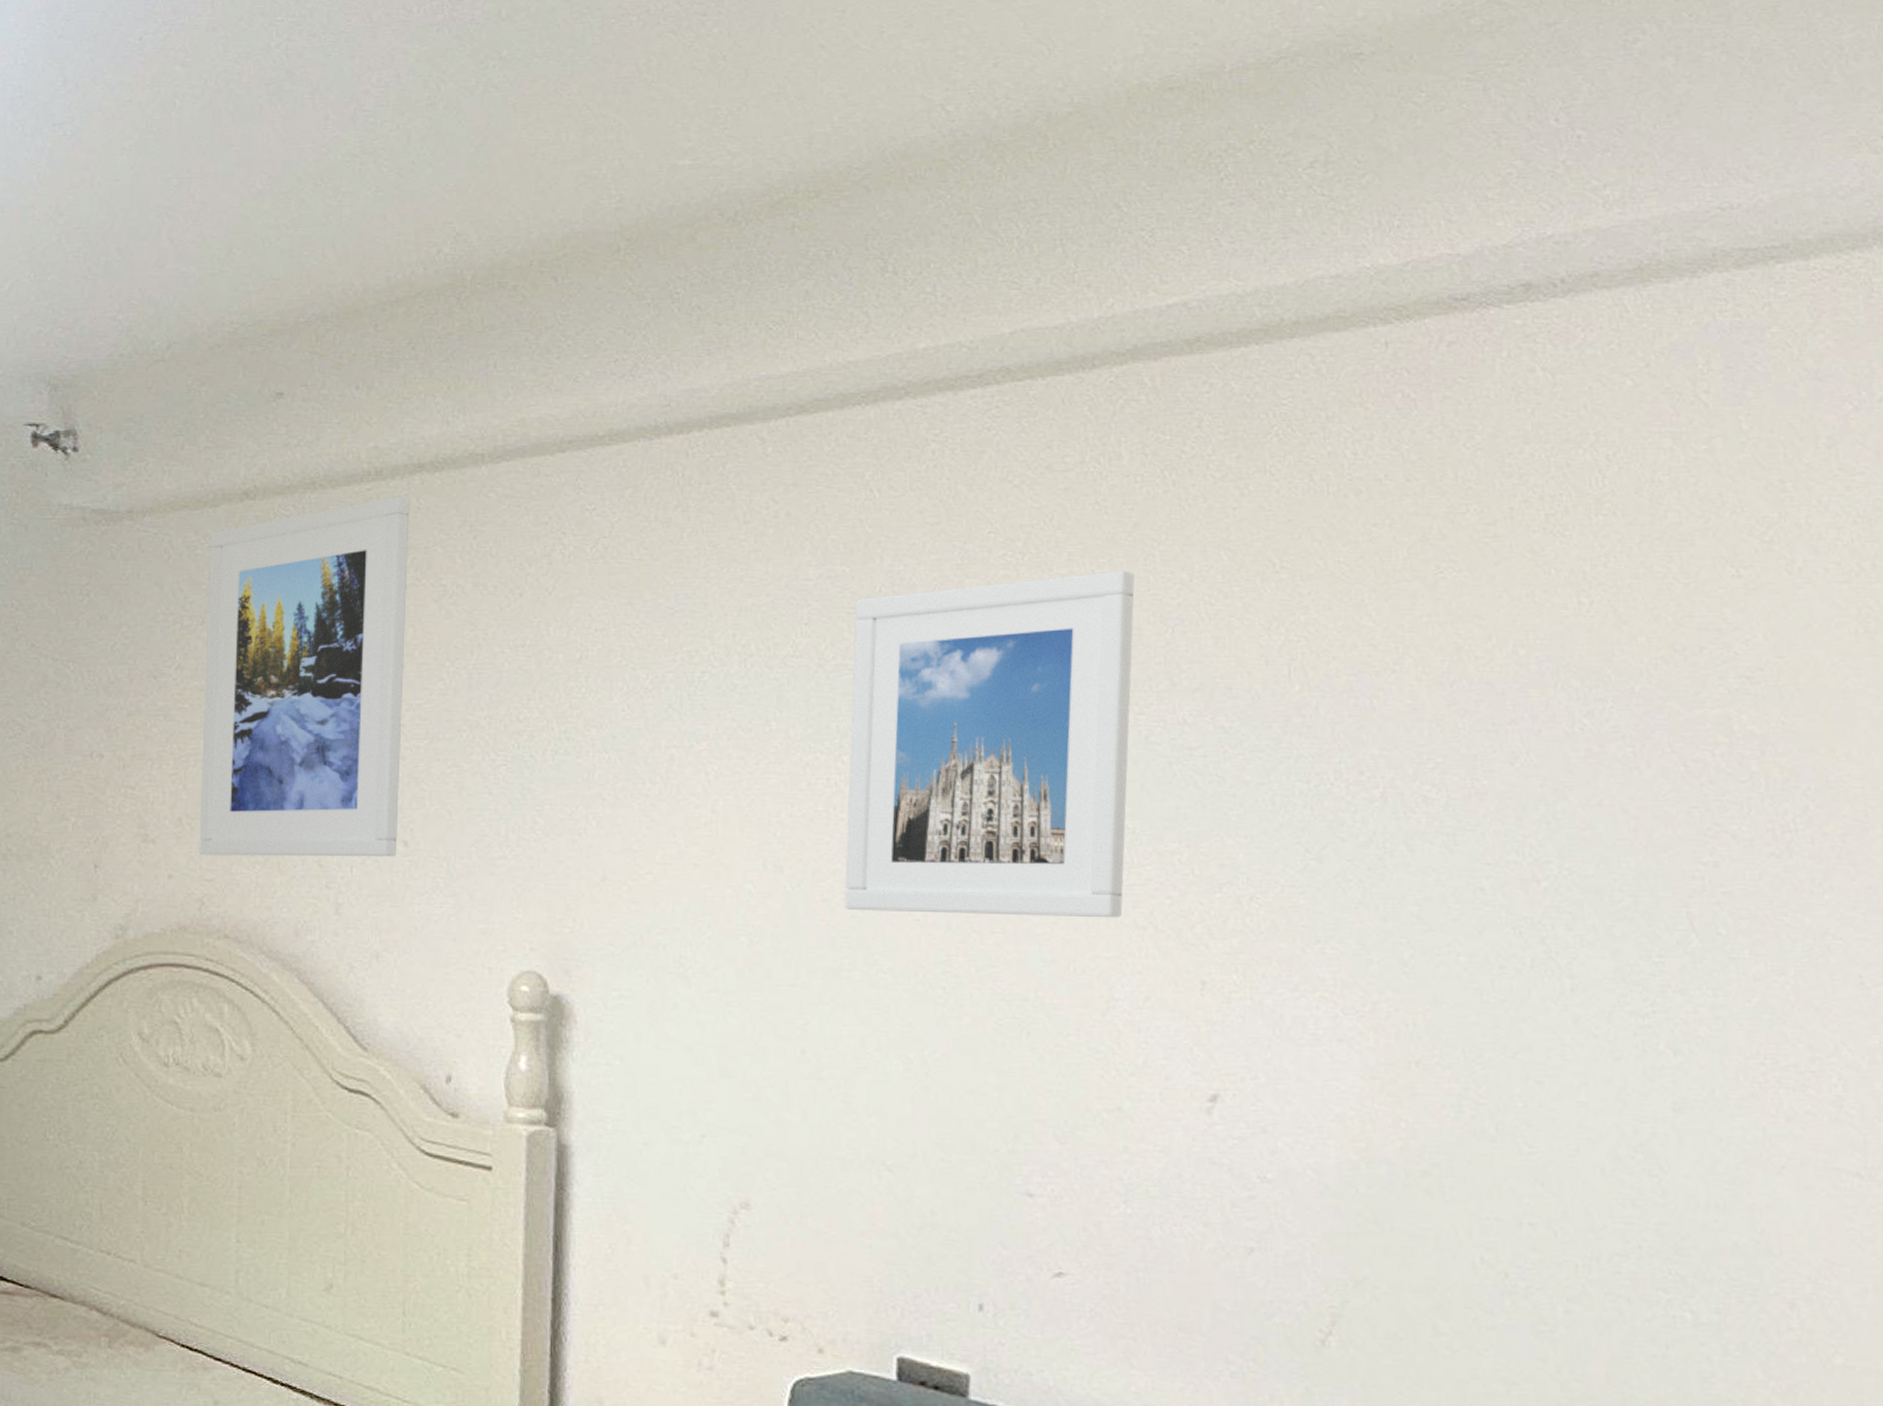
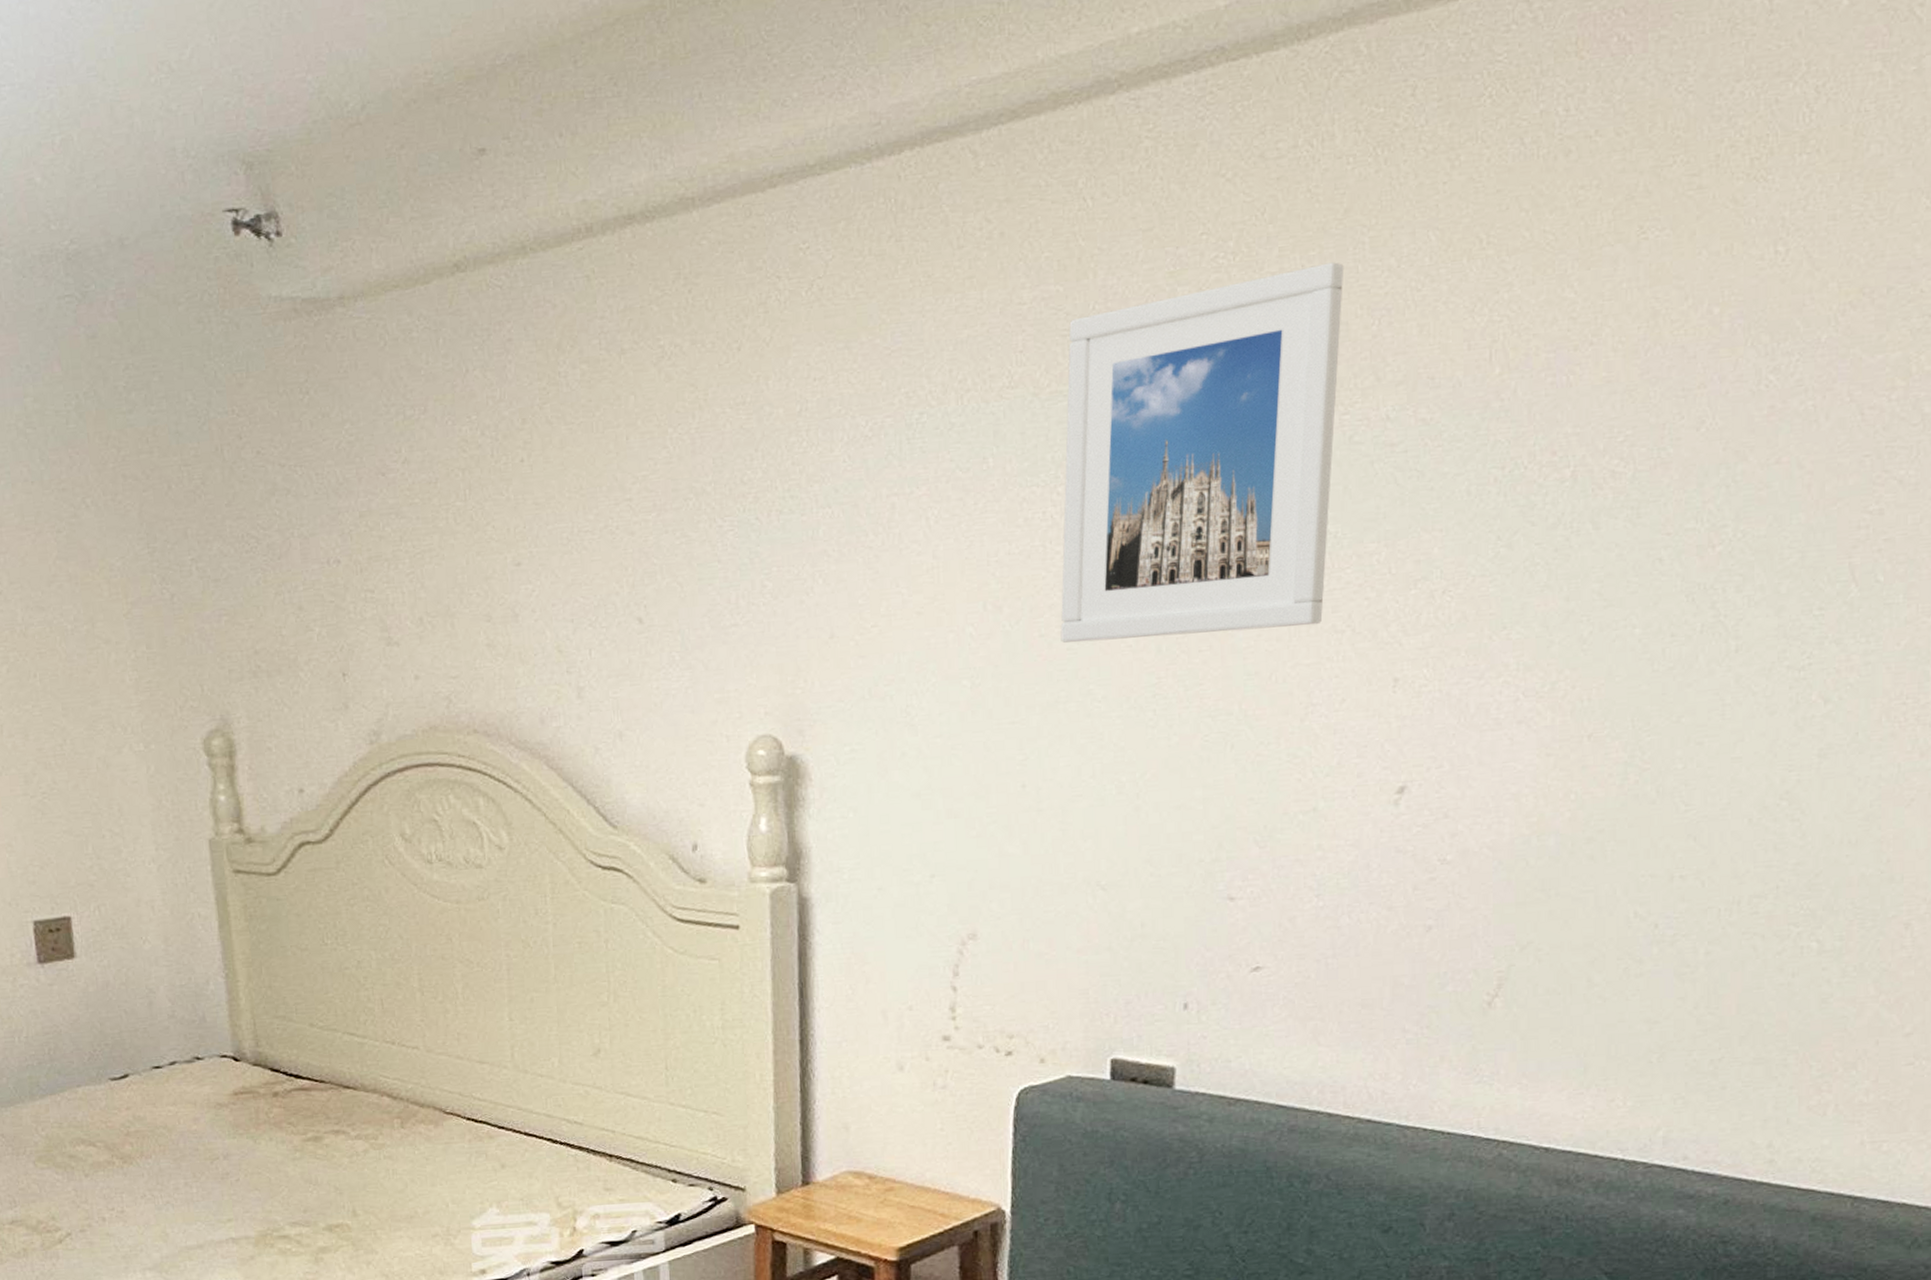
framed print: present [199,497,410,857] -> none [424,253,633,653]

